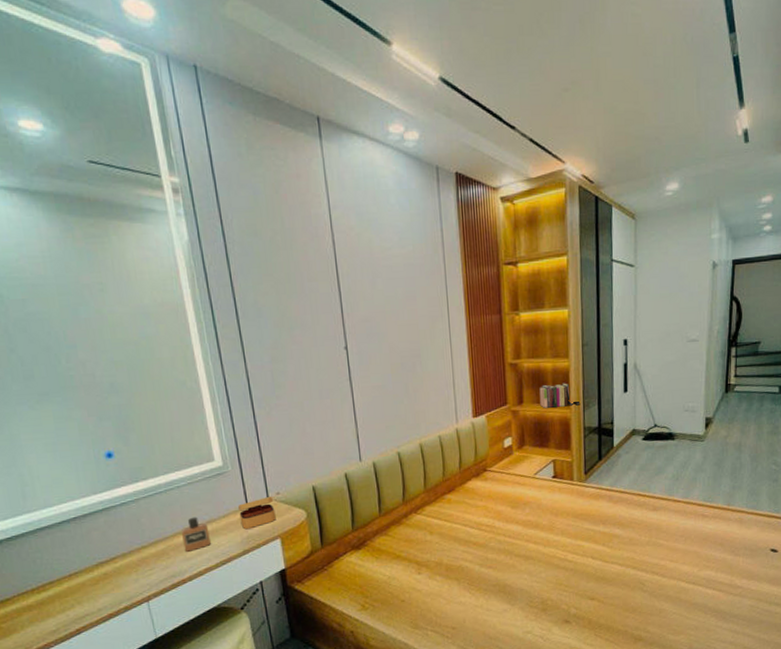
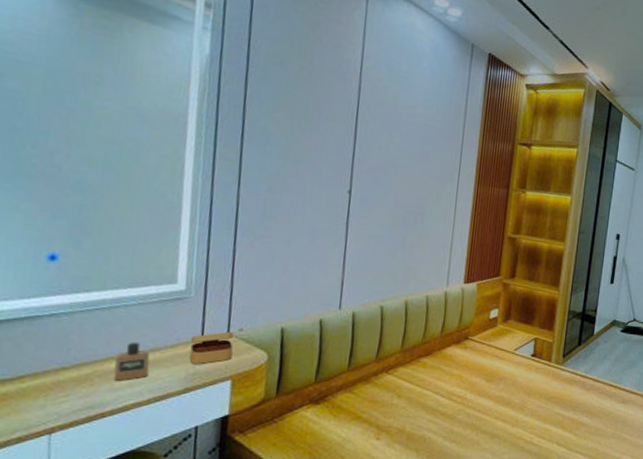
books: present [539,383,581,408] -> none [531,264,569,289]

